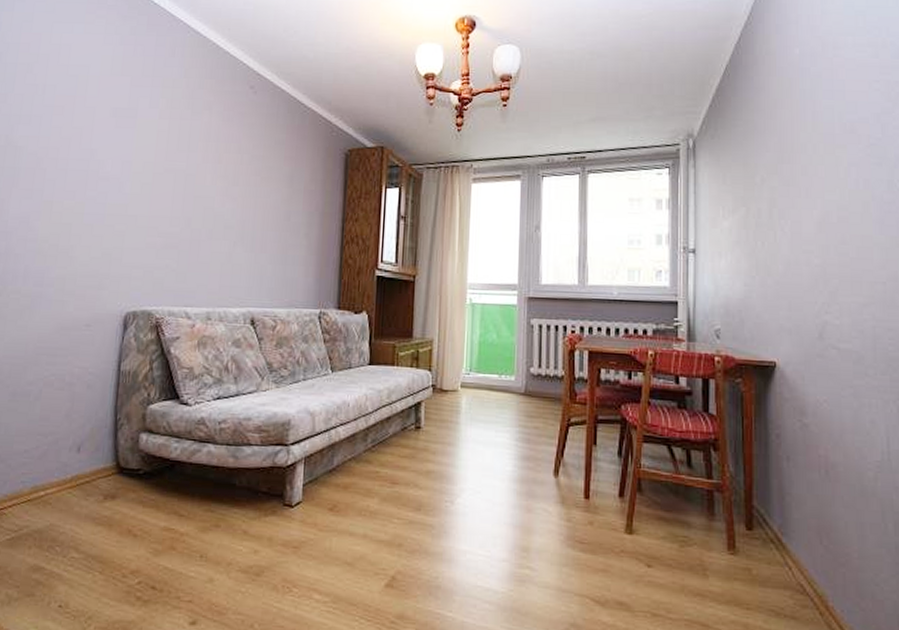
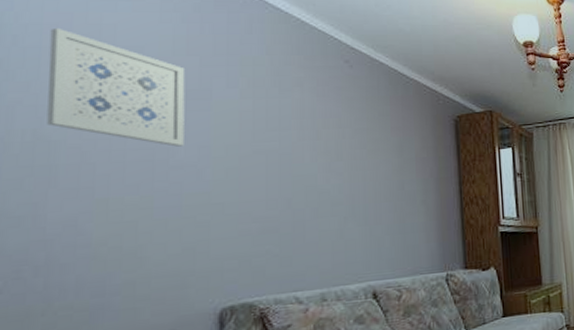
wall art: none [15,46,119,160] -> present [47,27,186,147]

